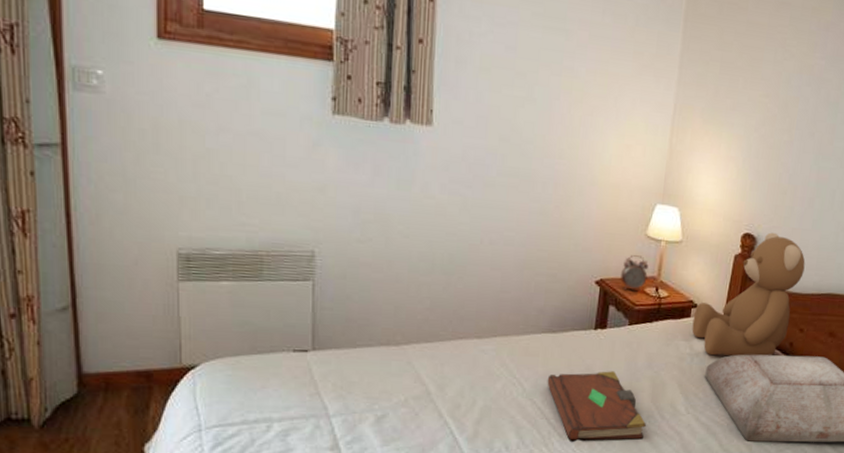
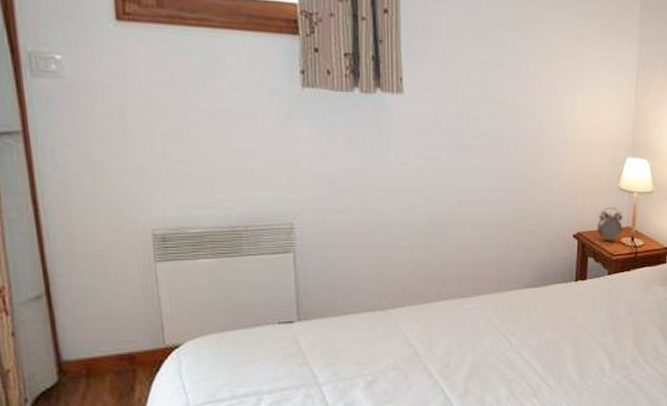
book: present [547,371,647,443] -> none [533,320,632,392]

